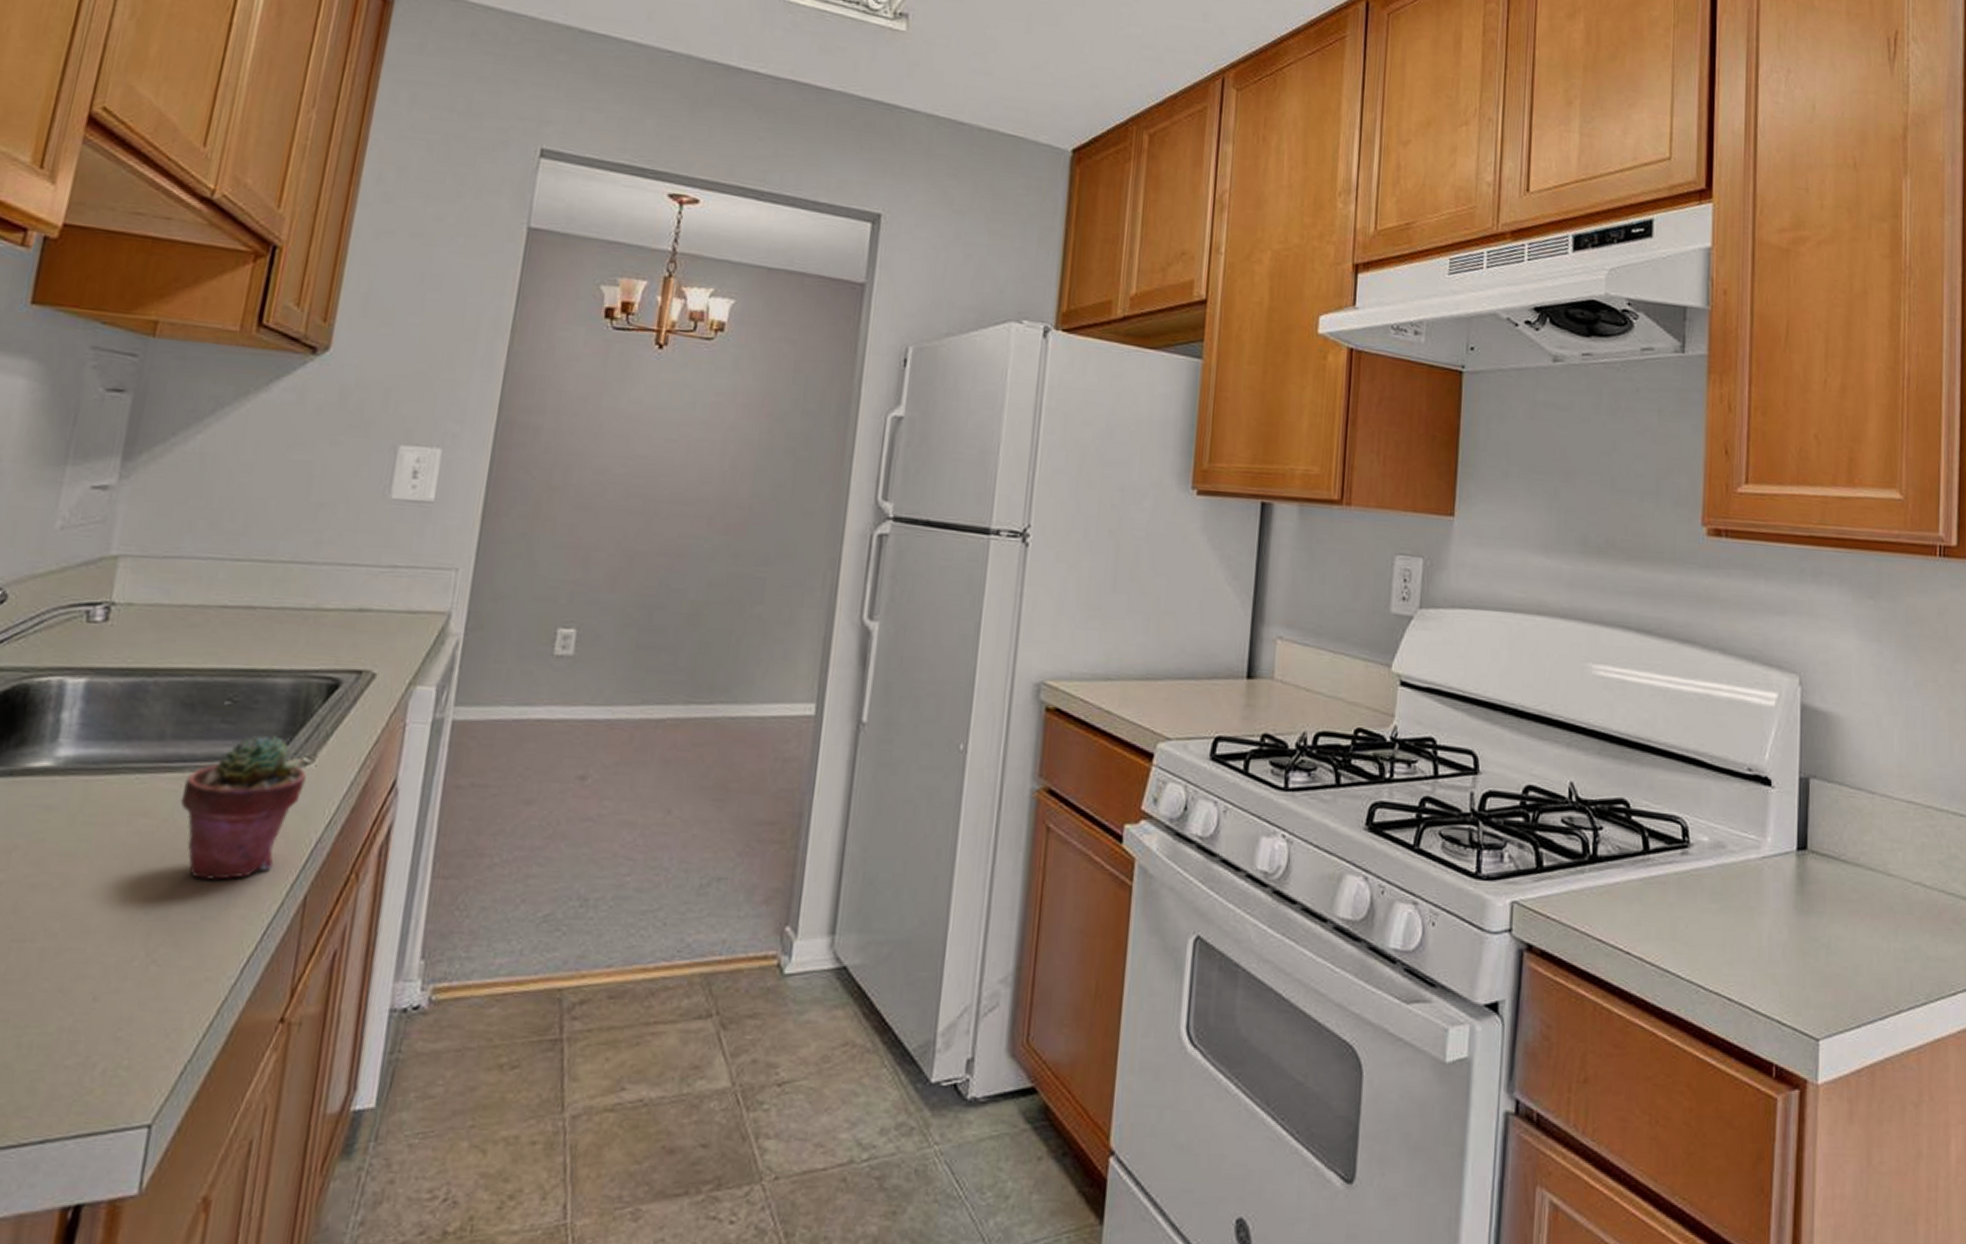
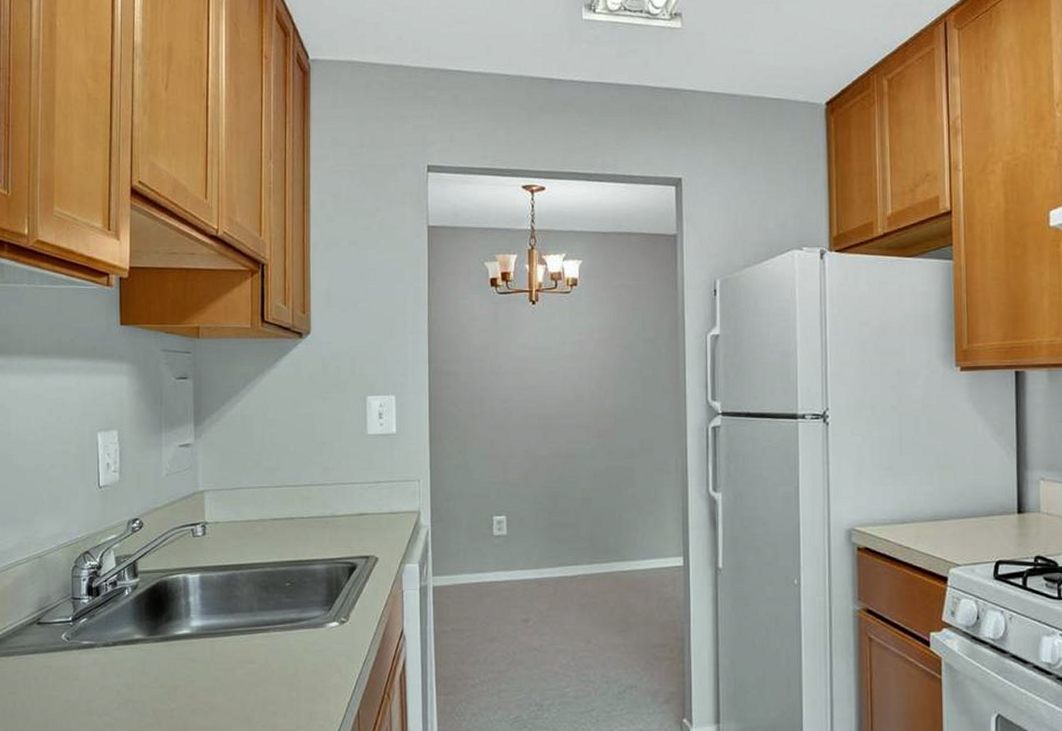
potted succulent: present [180,735,306,880] -> none [270,604,345,702]

